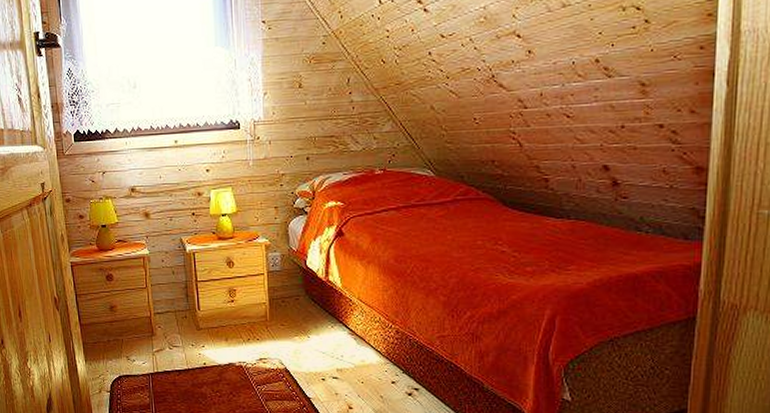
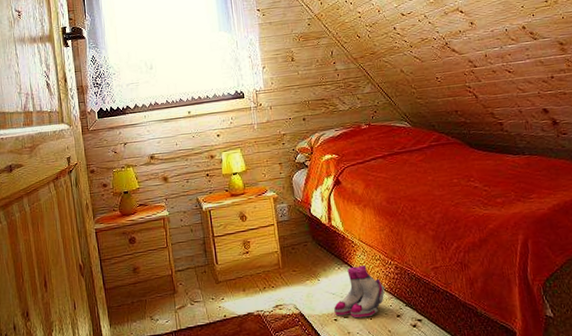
boots: none [323,326,381,381] -> present [334,265,385,319]

